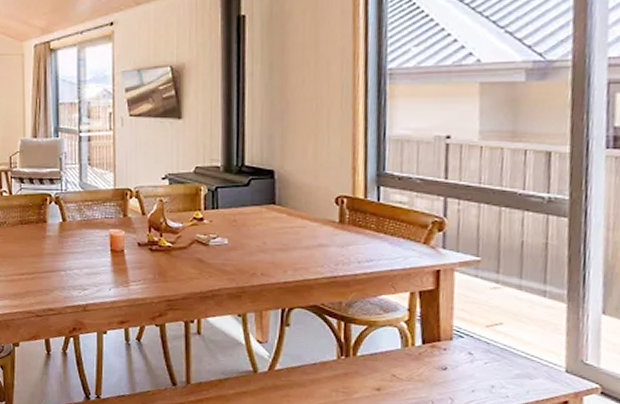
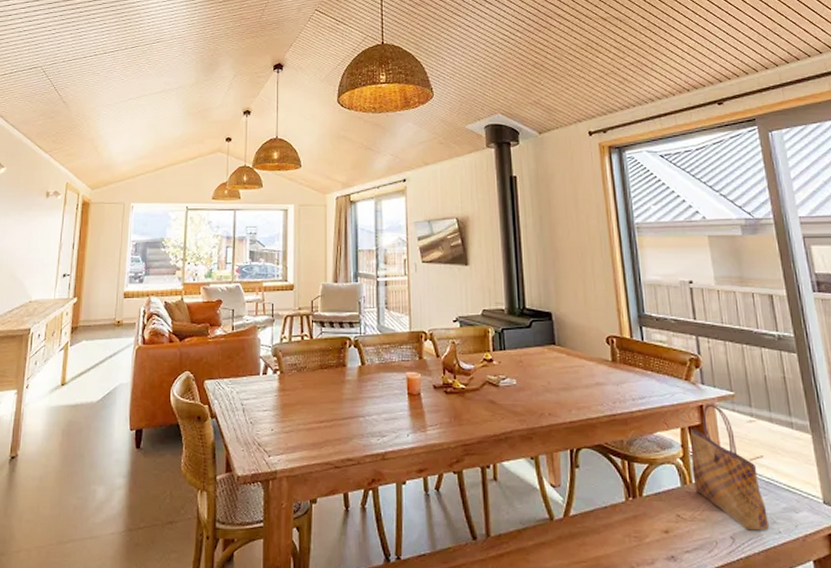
tote bag: none [416,268,497,394] -> present [690,404,770,531]

